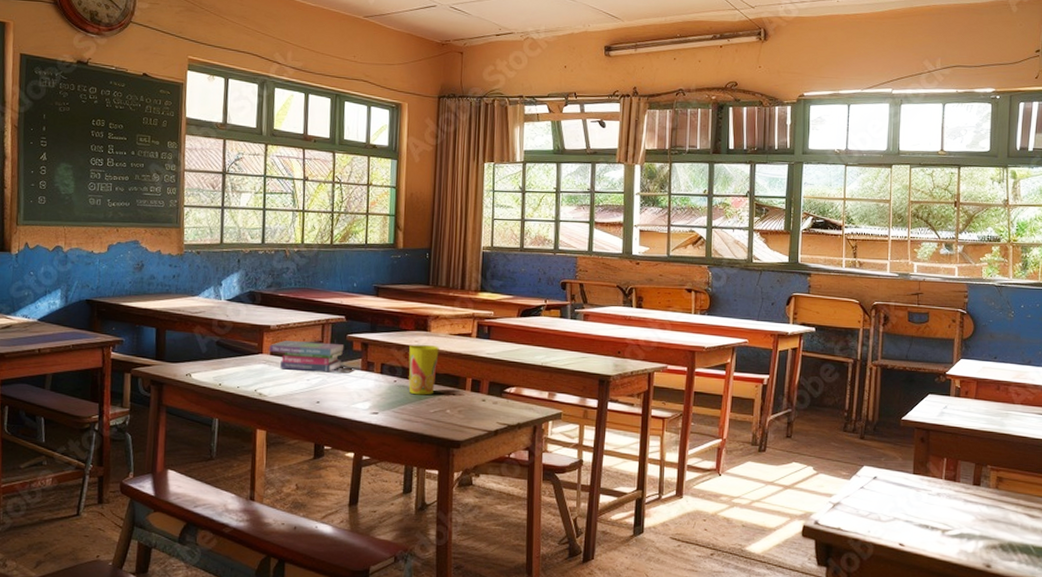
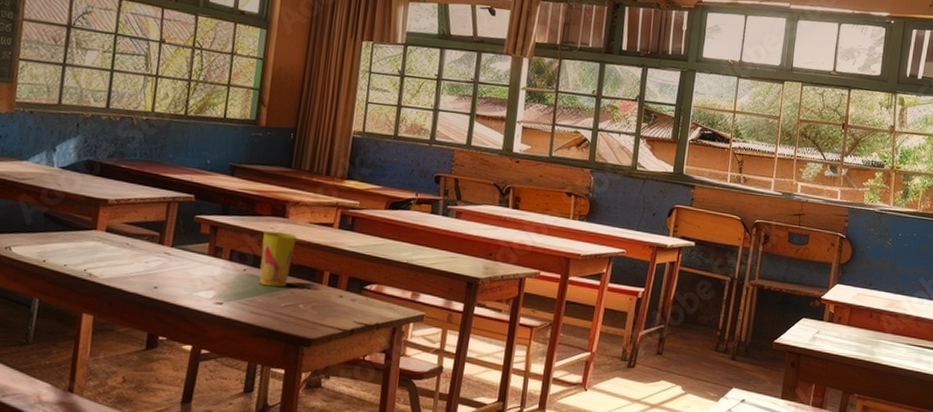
books: present [269,341,344,373] -> none [104,217,191,256]

